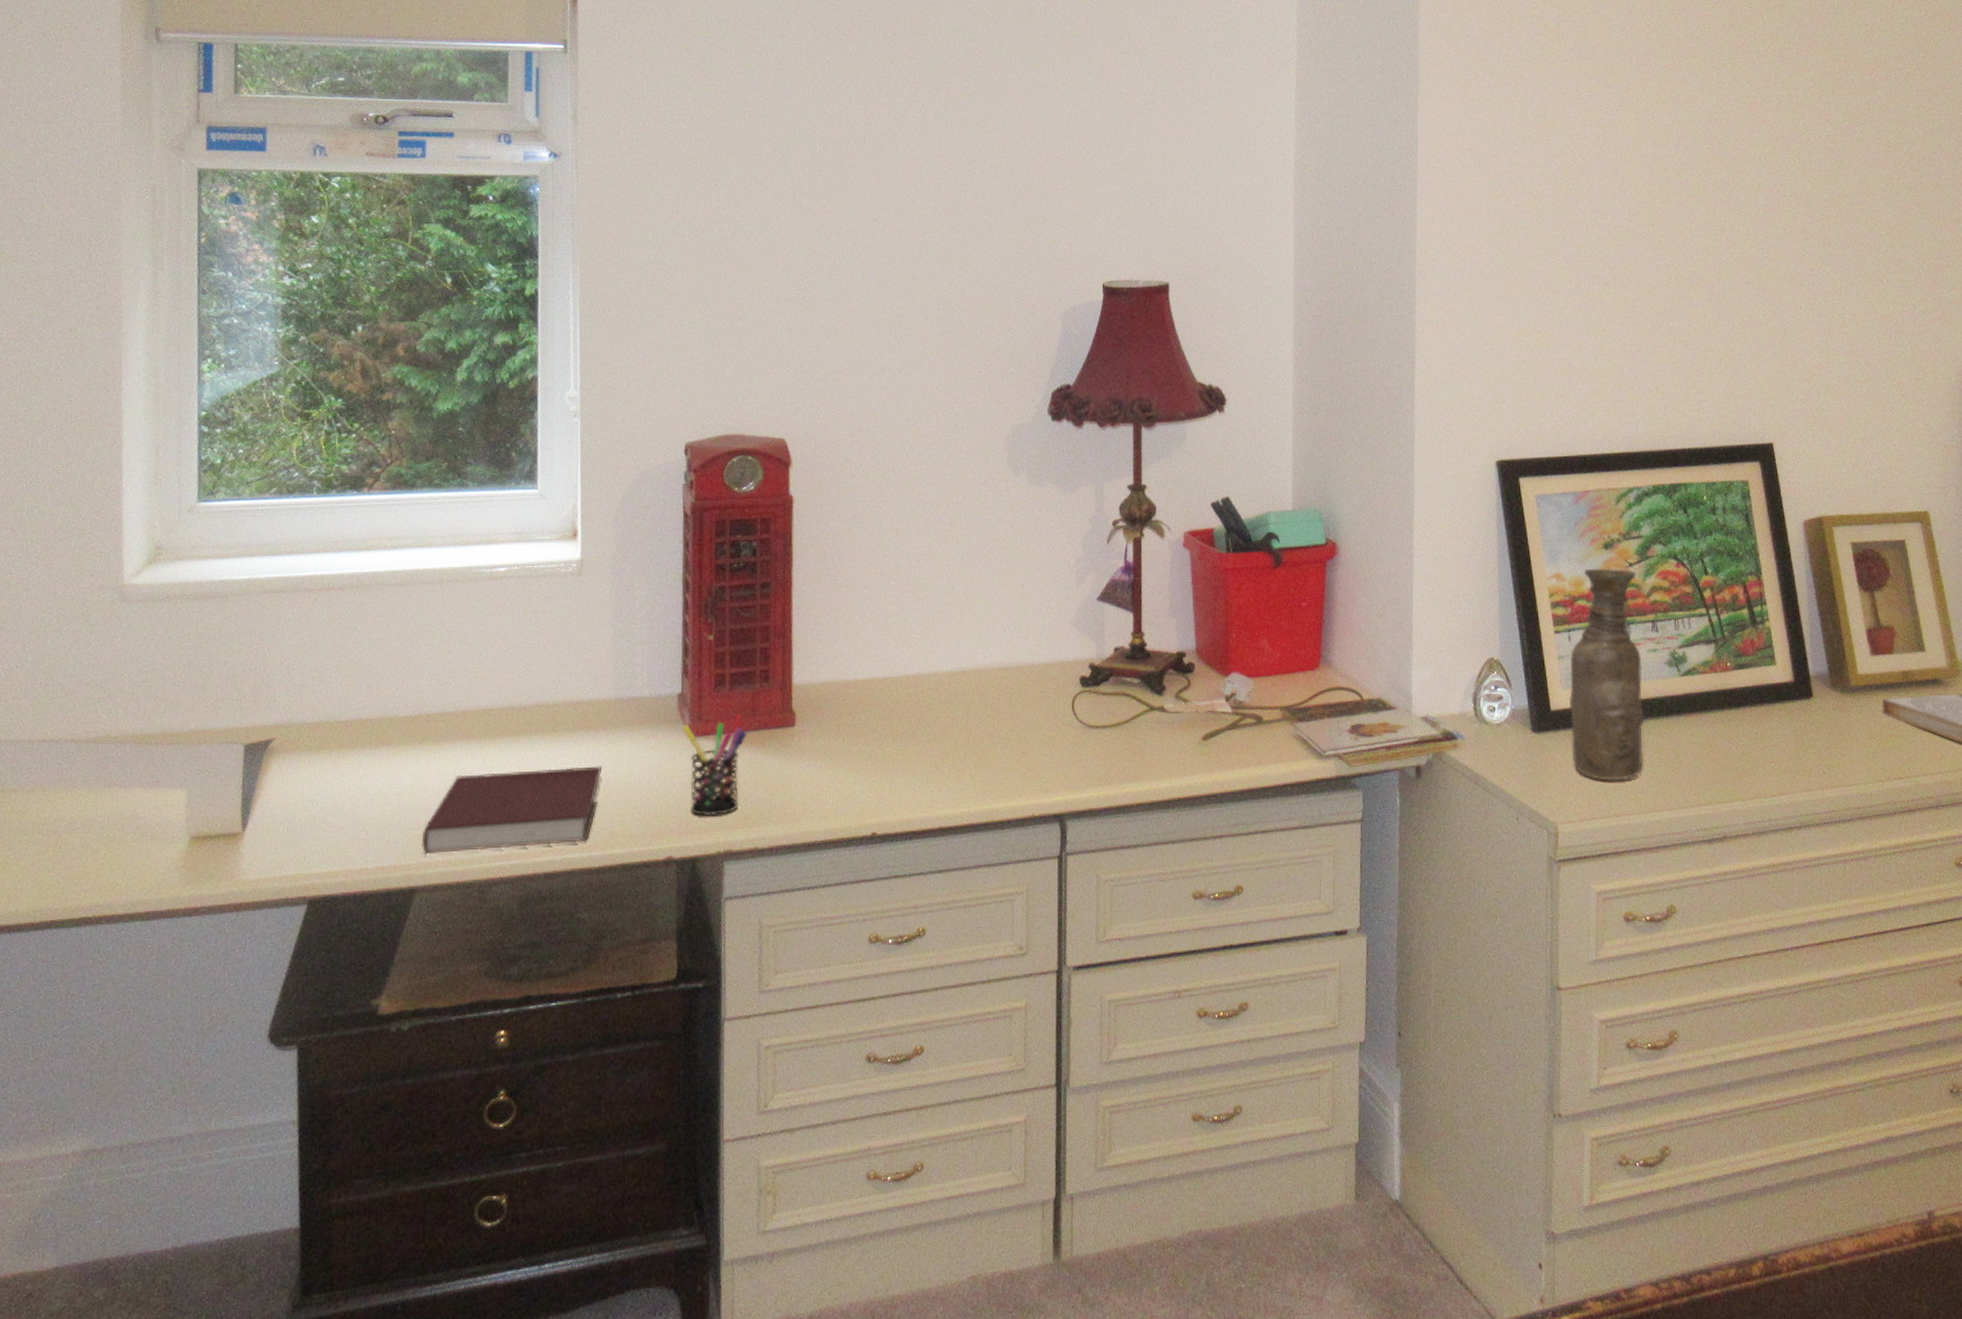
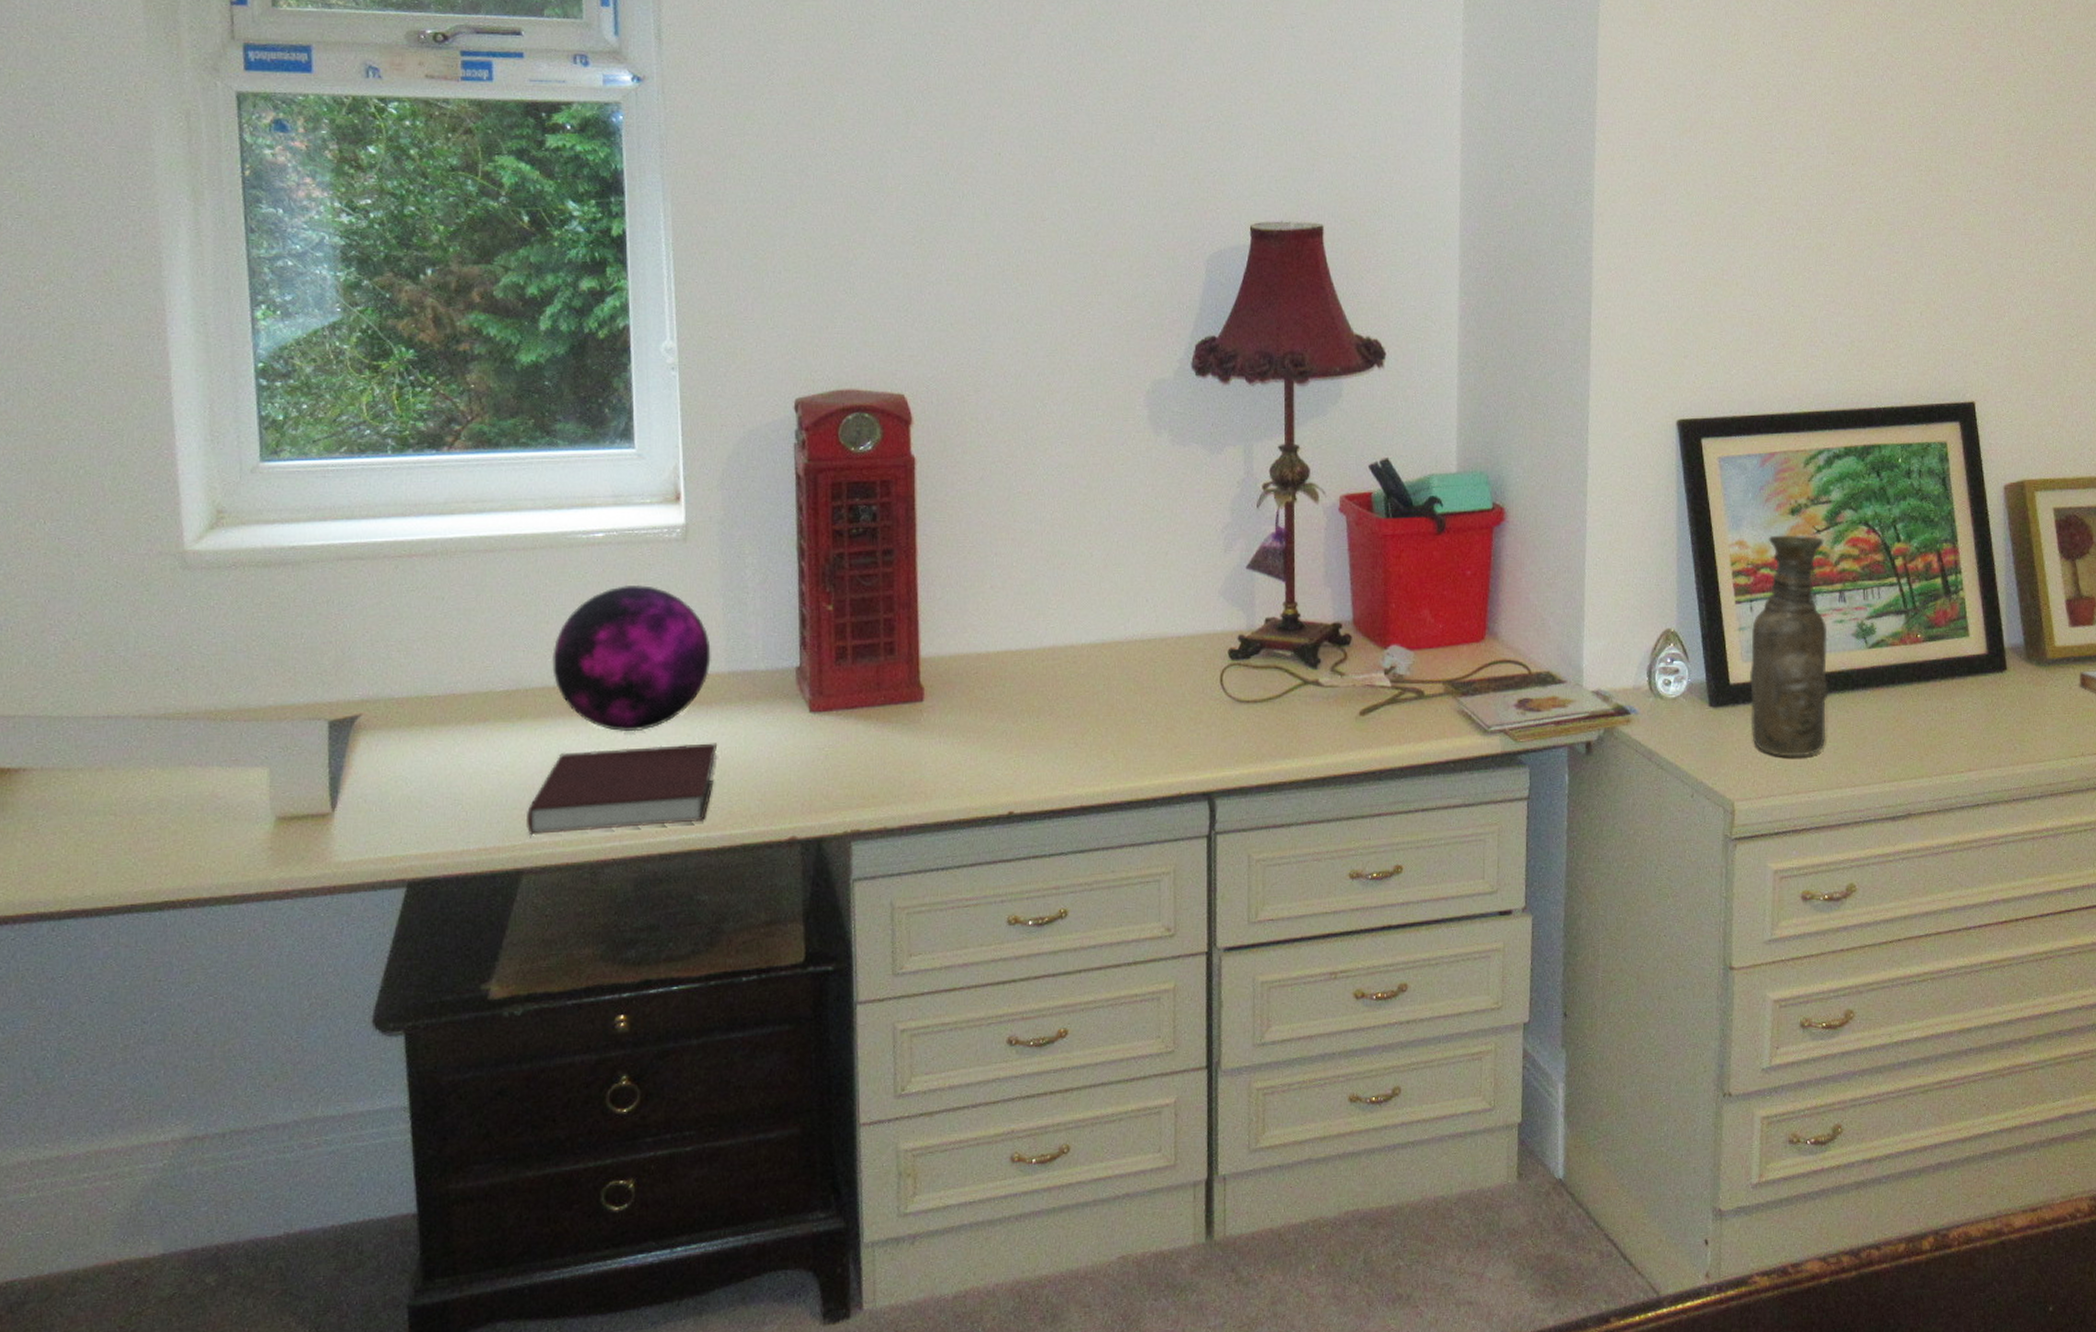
decorative orb: none [453,617,600,756] -> present [552,585,711,732]
pen holder: present [683,714,747,817] -> none [803,689,872,796]

